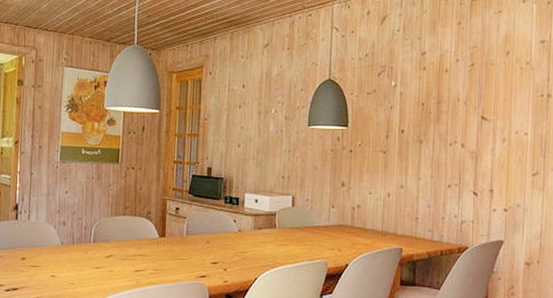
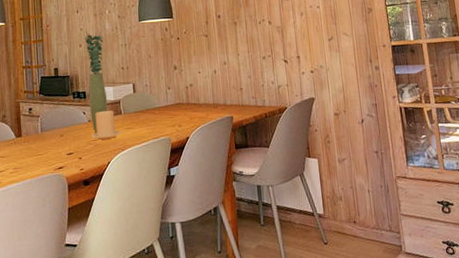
candle: none [239,221,273,253] -> present [91,110,121,140]
vase: none [241,130,265,246] -> present [84,31,108,134]

